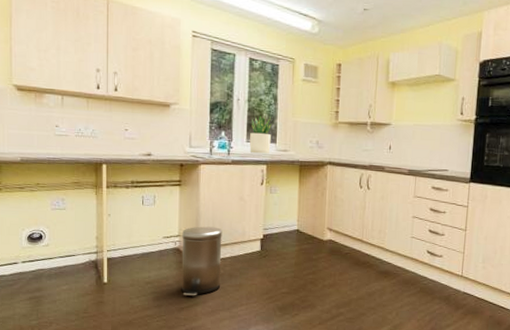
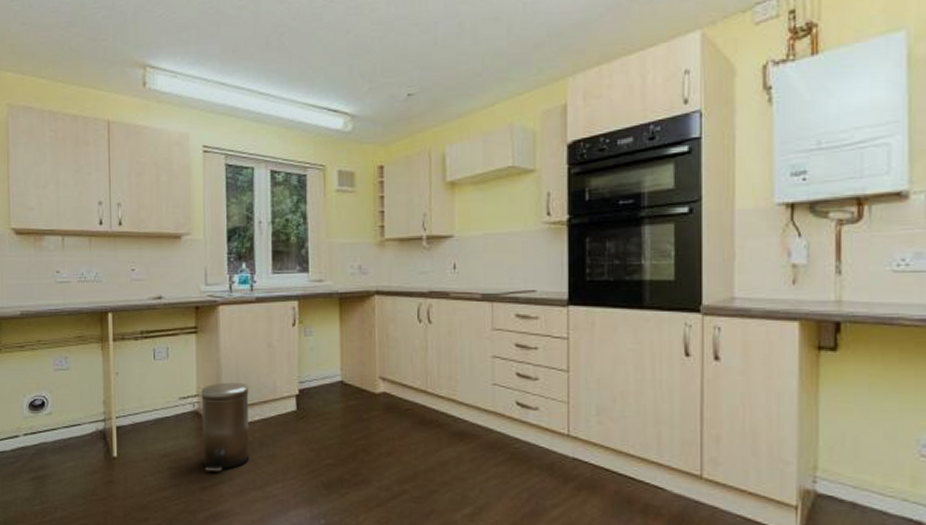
planter: present [249,115,272,154] -> none [276,238,302,287]

